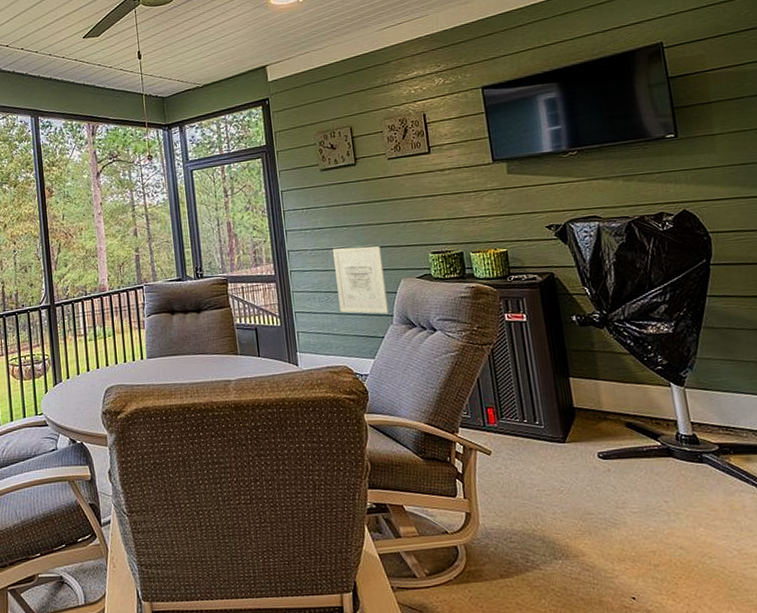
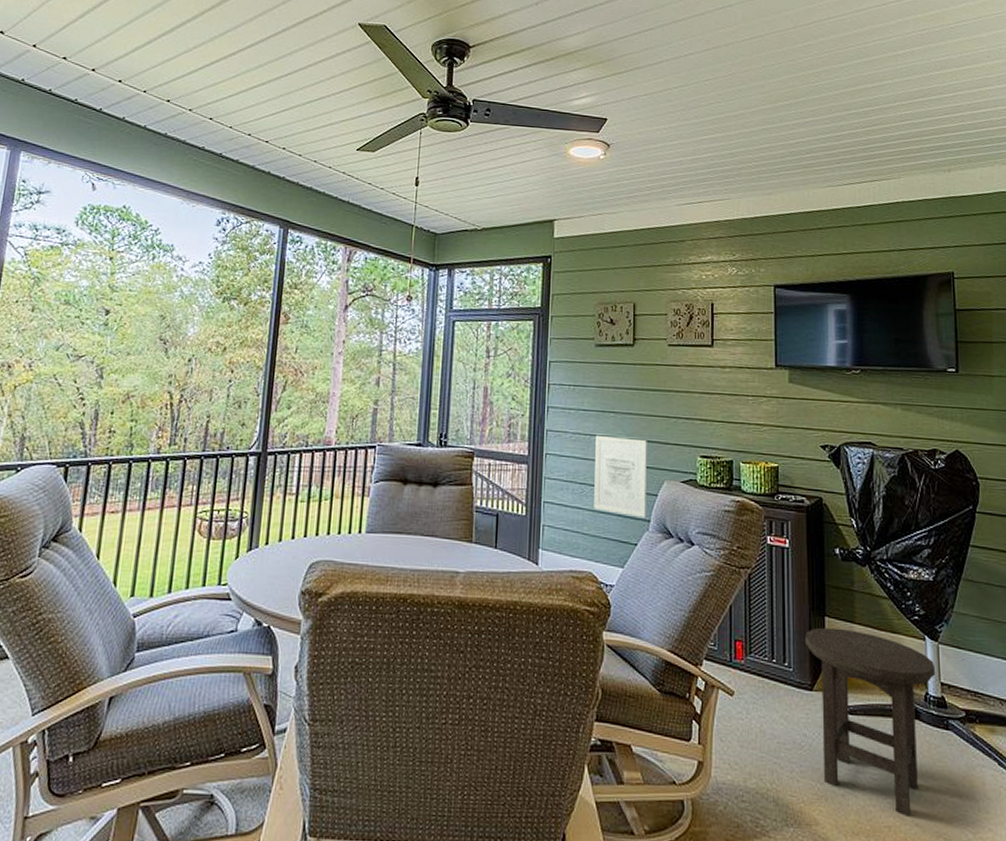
stool: none [552,385,685,541] -> present [805,627,936,817]

